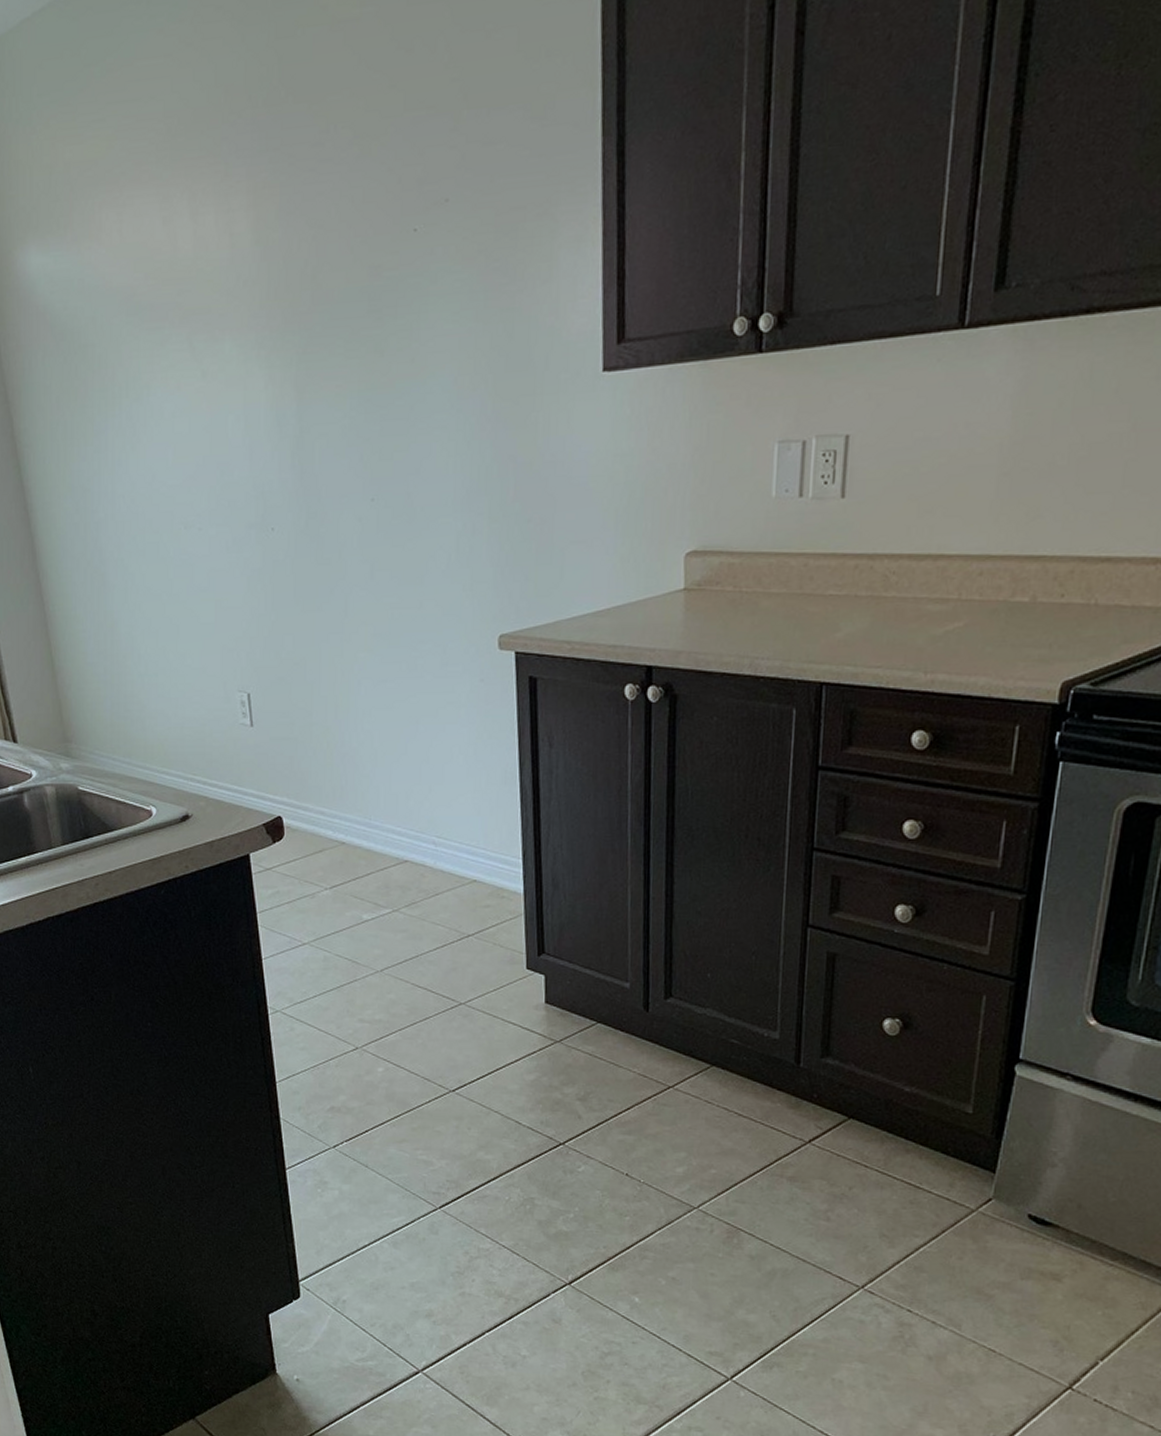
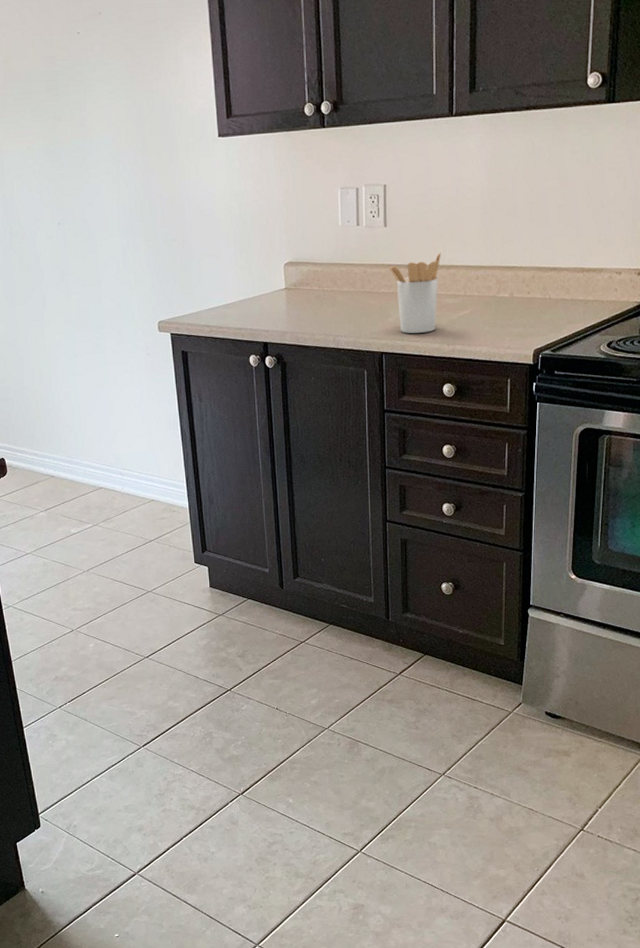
utensil holder: none [843,534,928,655] -> present [389,252,442,333]

